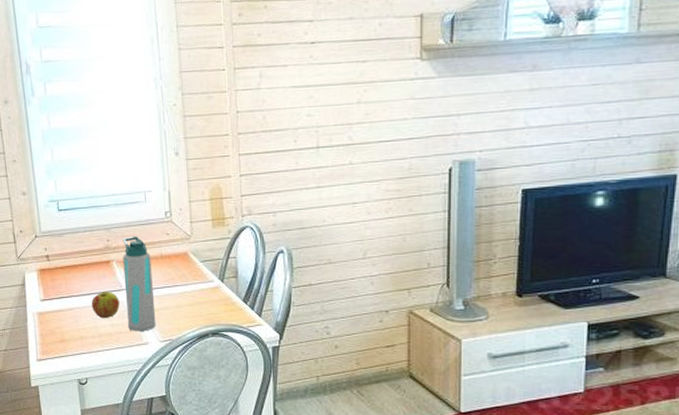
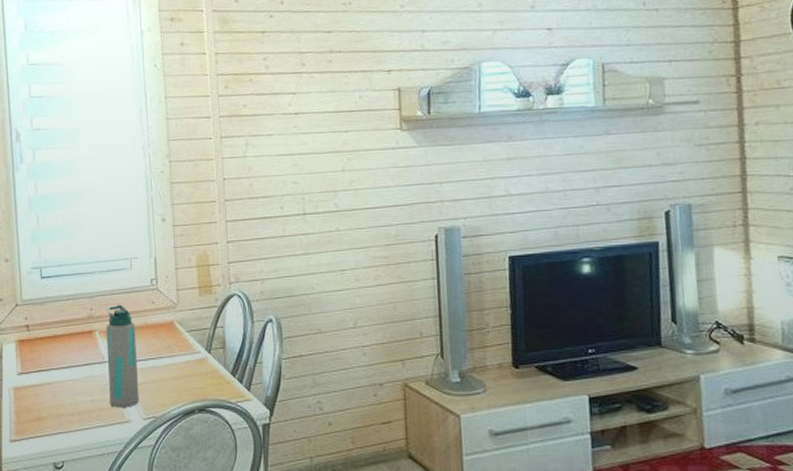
apple: present [91,292,120,319] -> none [71,364,101,394]

